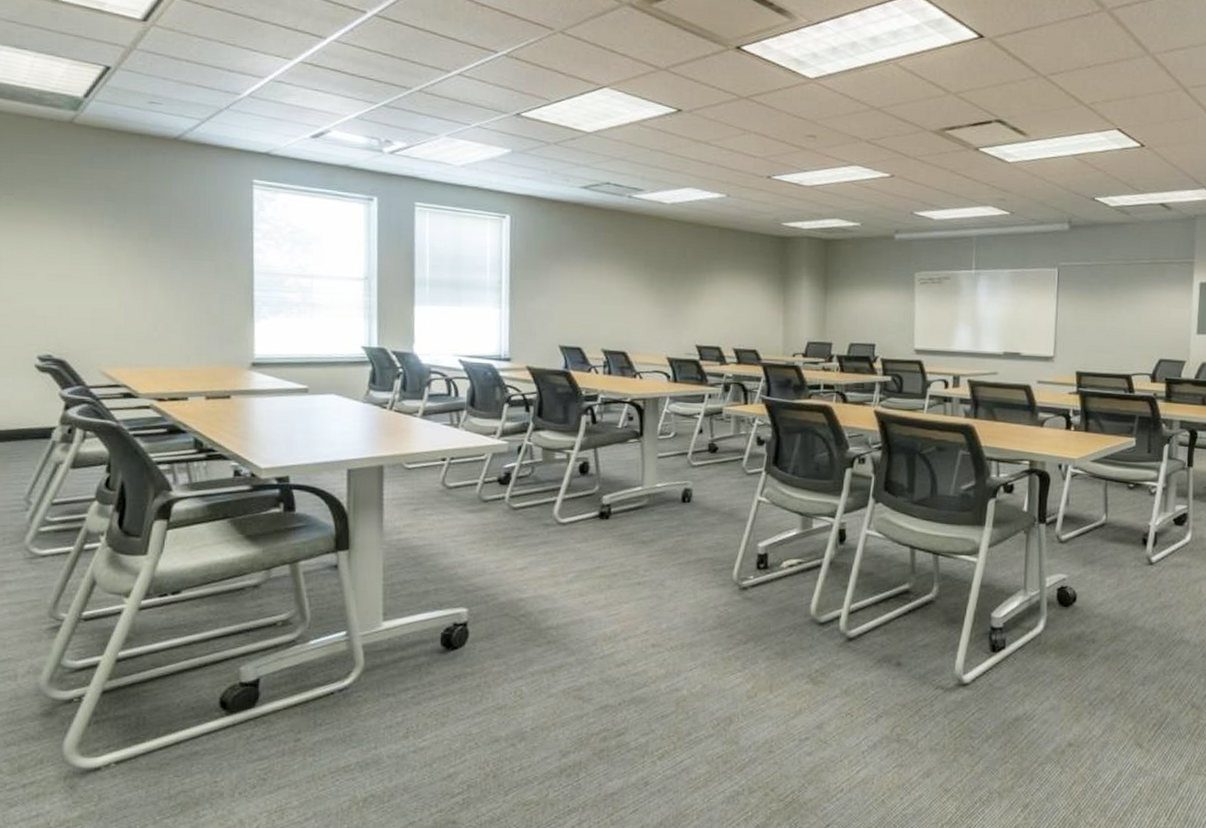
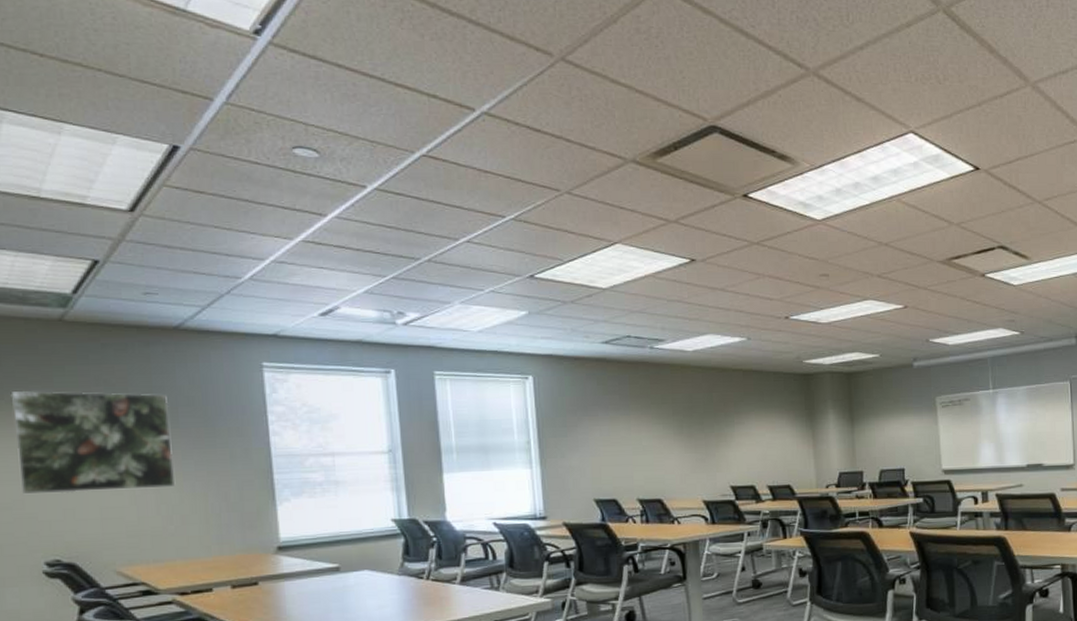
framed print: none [20,188,163,294] -> present [10,391,176,494]

